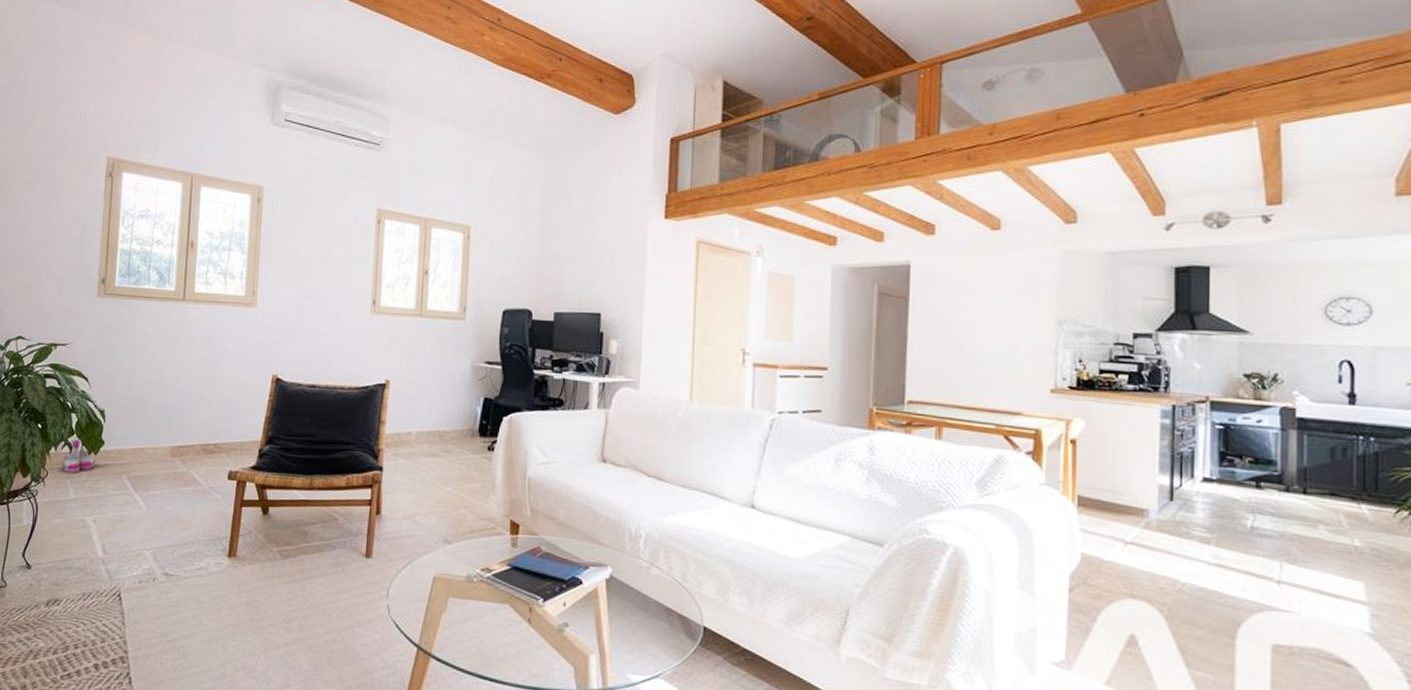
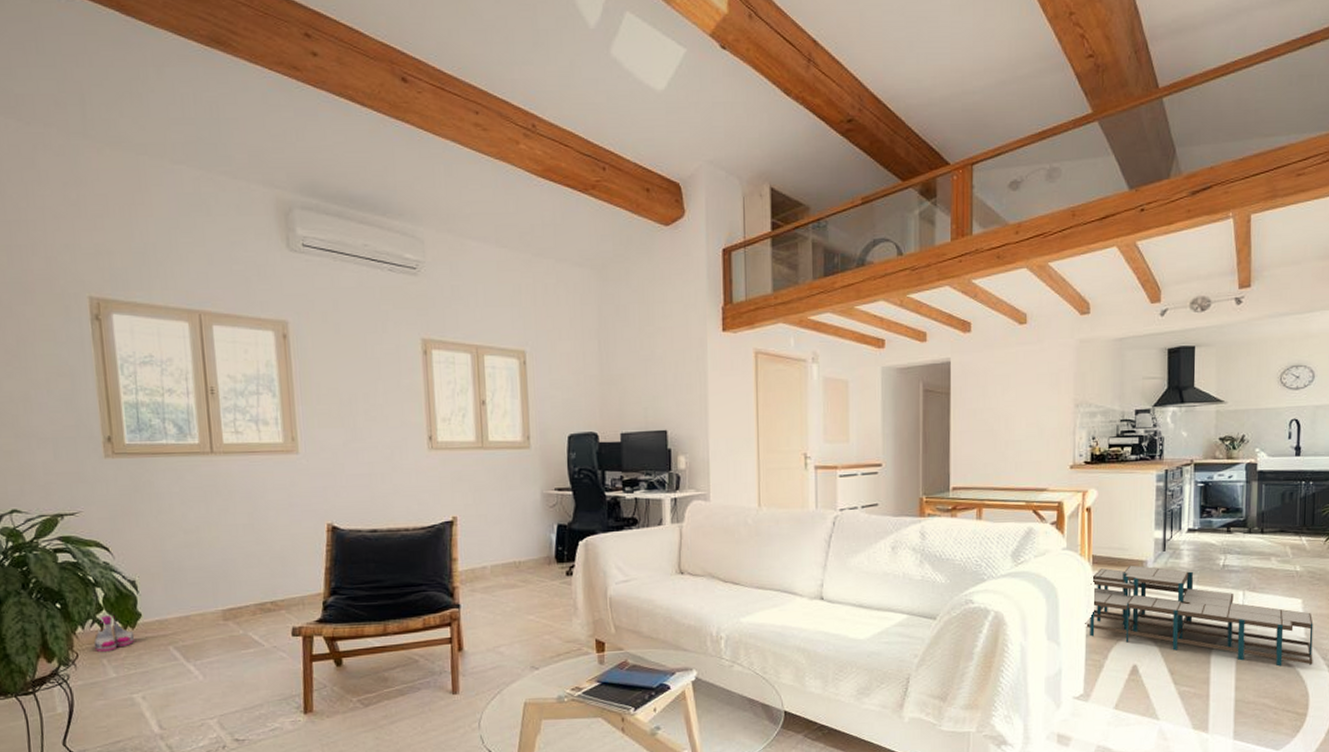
architectural model: none [1067,512,1383,669] -> present [1085,565,1314,667]

